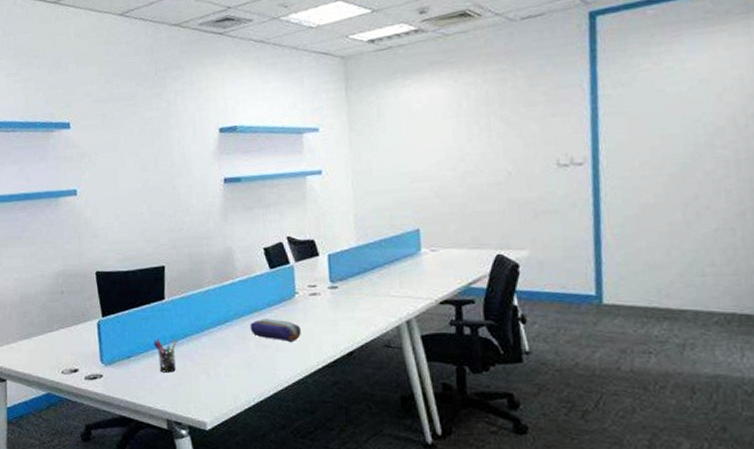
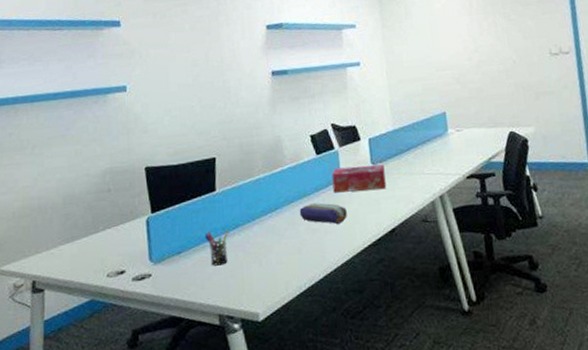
tissue box: none [285,283,346,310] -> present [331,164,387,193]

